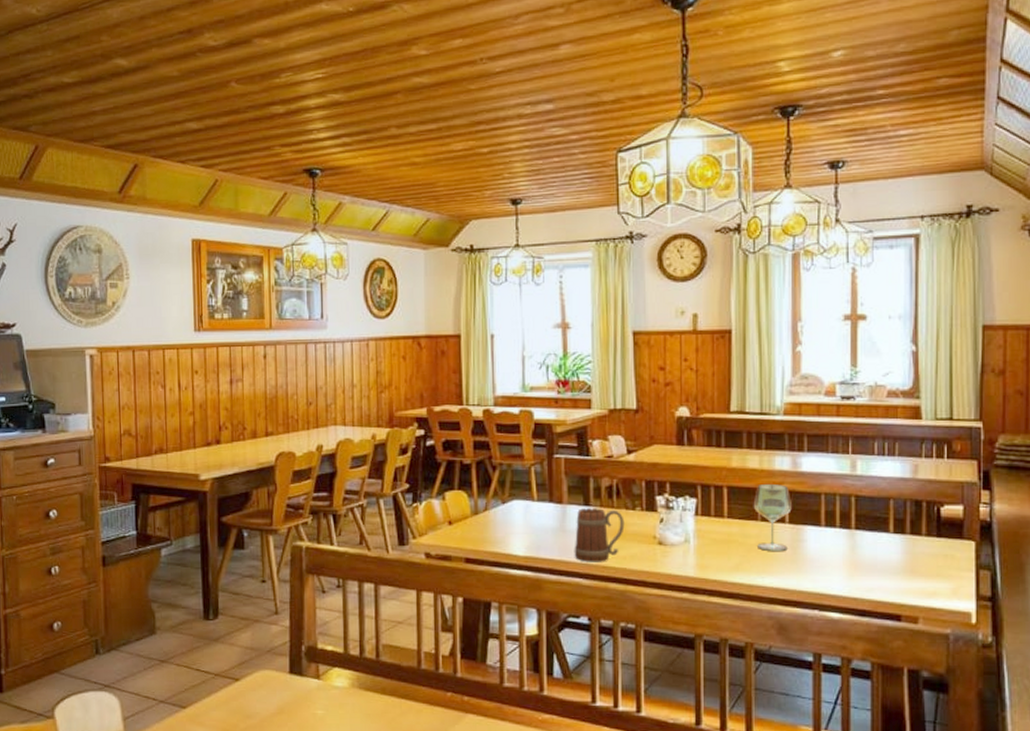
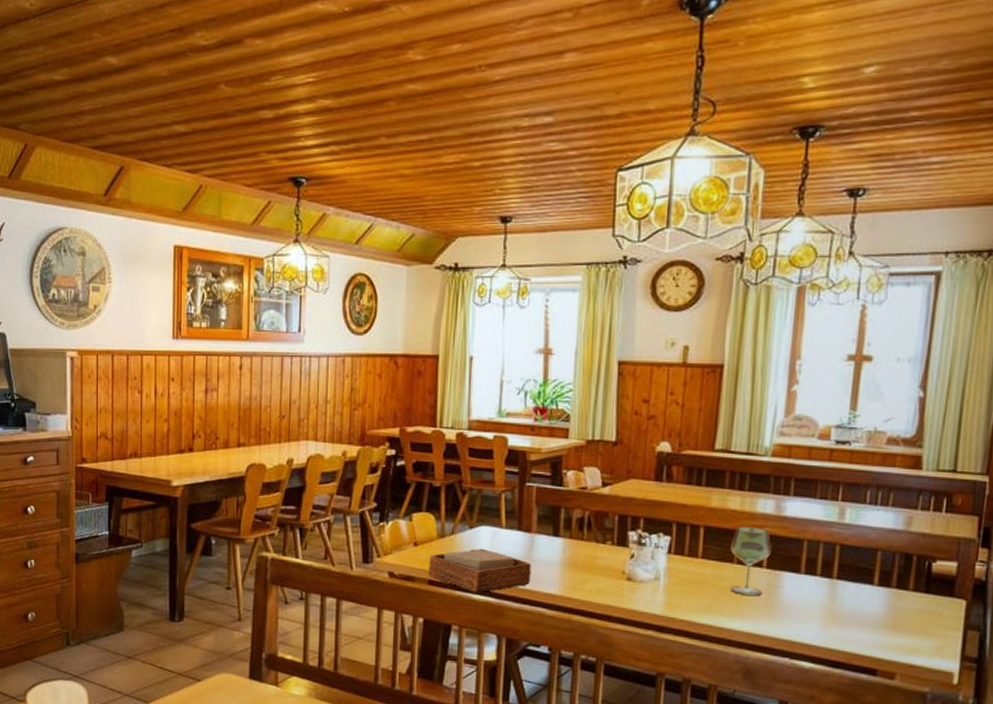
napkin holder: none [464,522,566,568] -> present [428,548,532,593]
beer mug: present [574,508,625,562] -> none [539,538,594,594]

